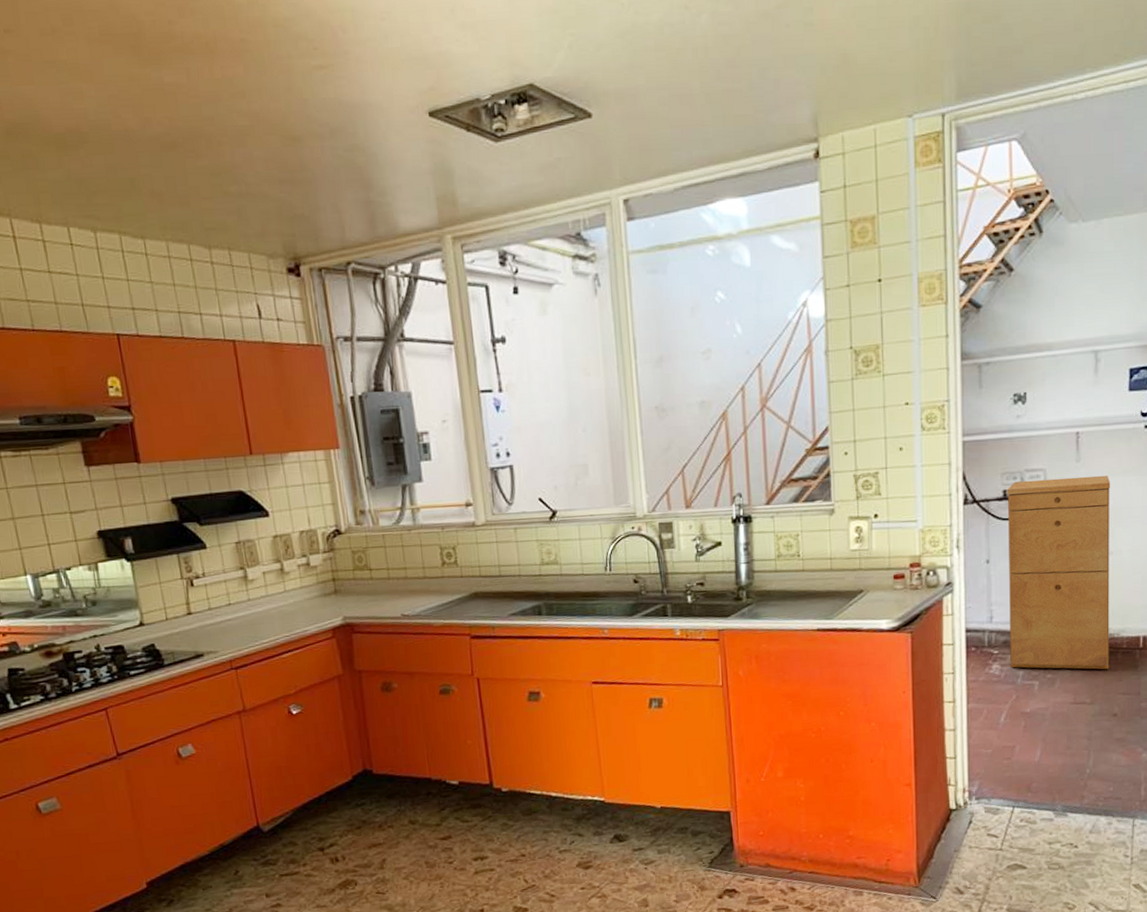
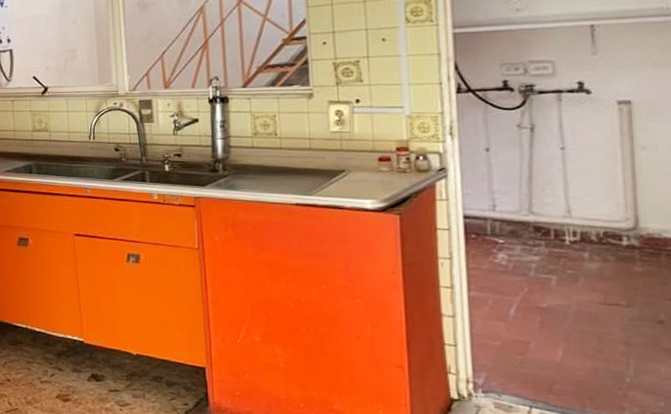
filing cabinet: present [1007,475,1111,670] -> none [507,68,650,272]

